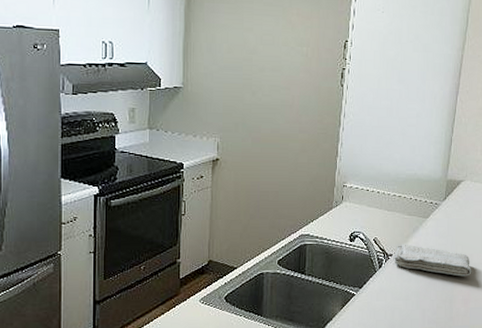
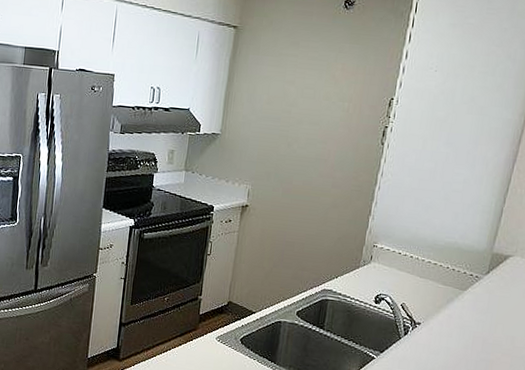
washcloth: present [395,244,472,277] -> none [422,314,513,359]

